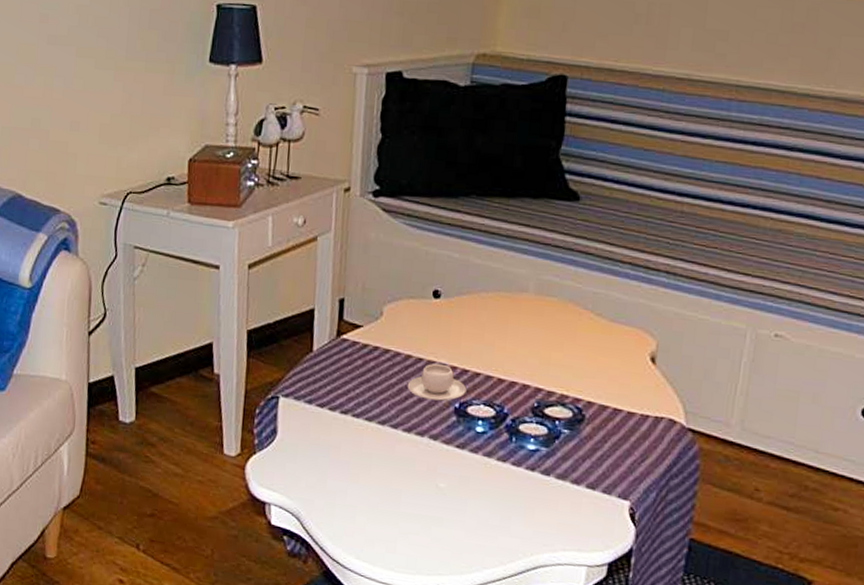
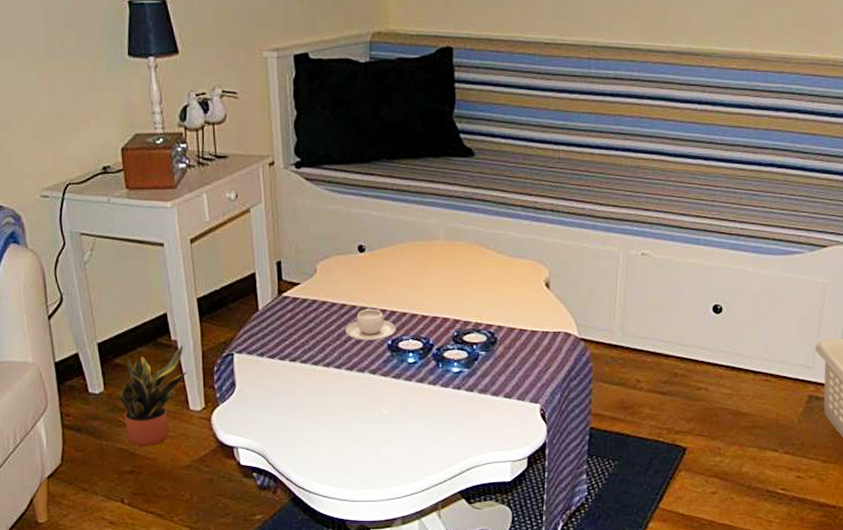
potted plant: none [148,379,227,489] -> present [117,344,188,445]

